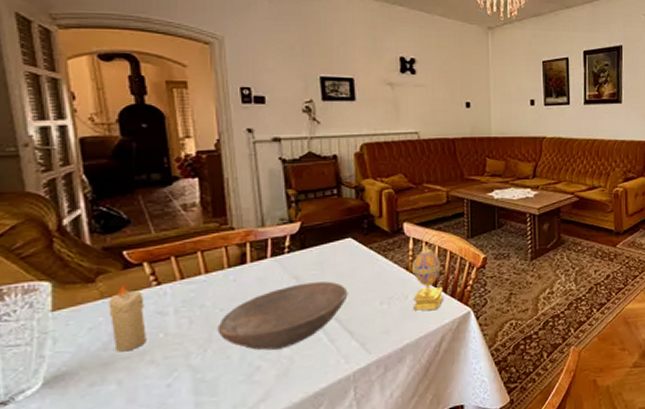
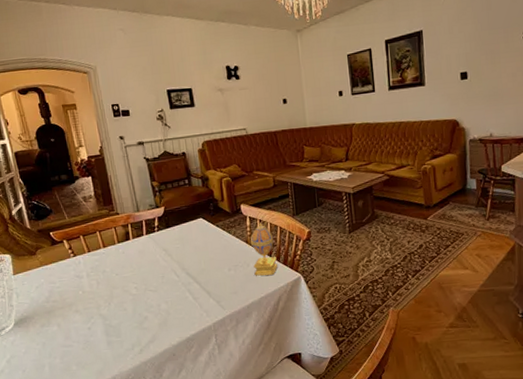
candle: present [108,283,146,352] -> none [45,255,72,304]
bowl: present [217,281,348,351] -> none [116,252,204,305]

